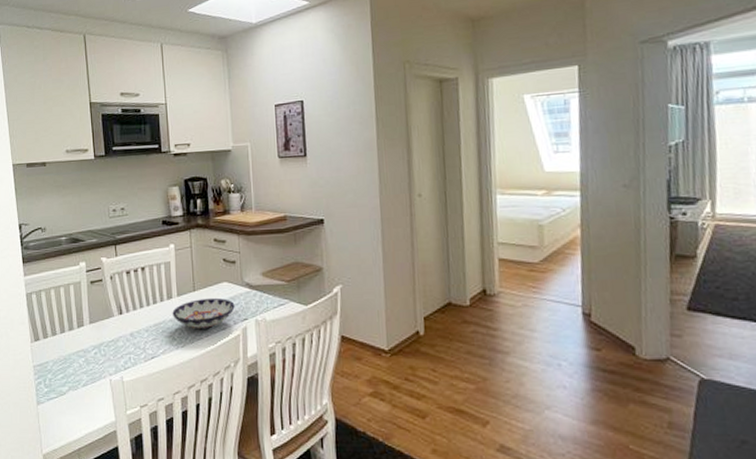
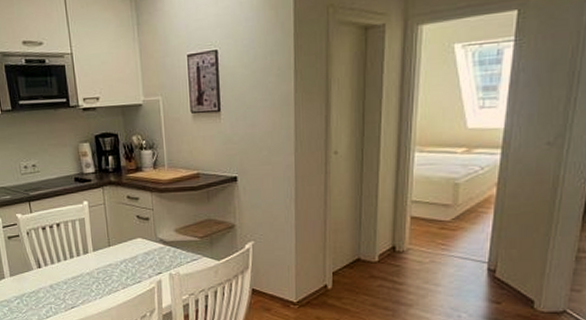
bowl: present [172,297,235,331] -> none [89,253,150,283]

